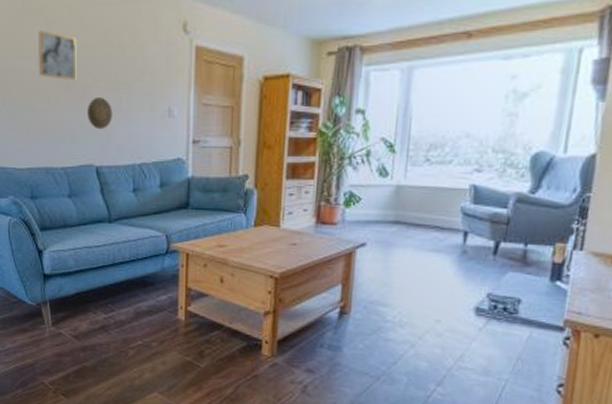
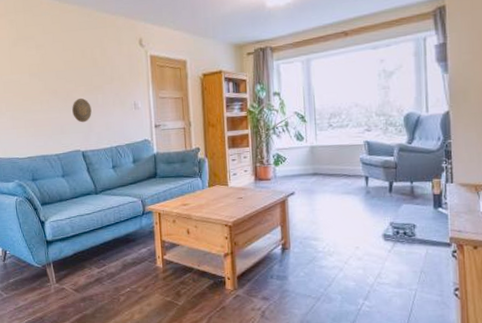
wall art: present [37,30,78,81] -> none [30,52,62,88]

